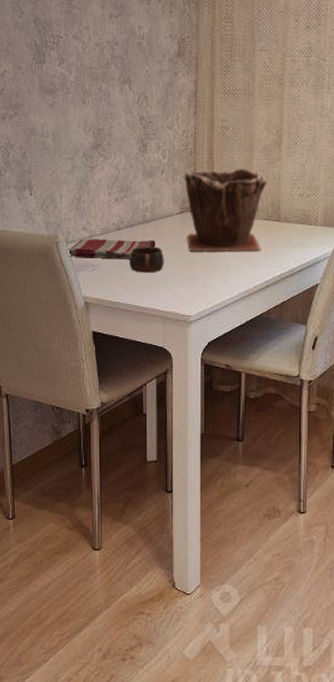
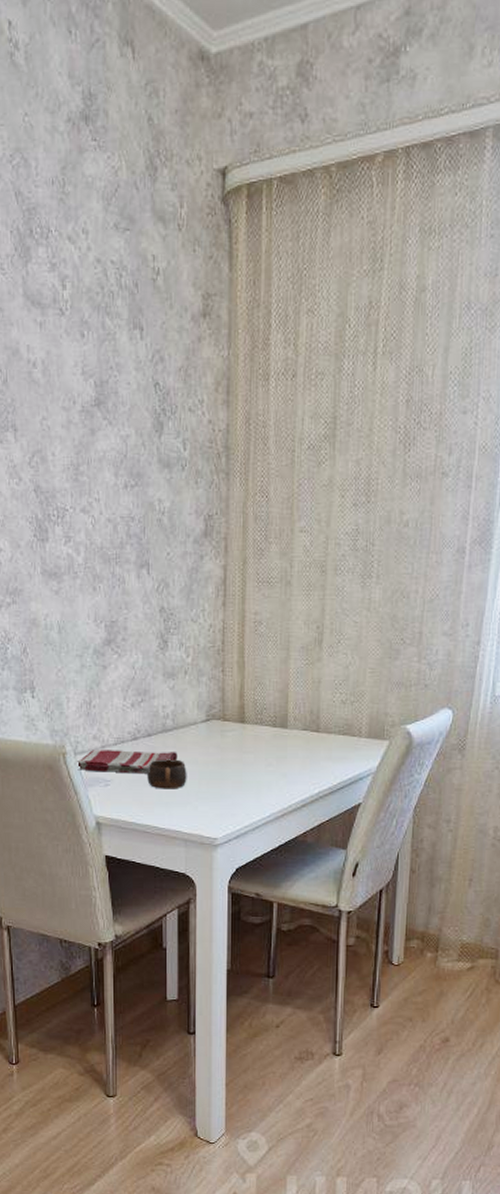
plant pot: present [185,168,267,252] -> none [211,669,305,767]

